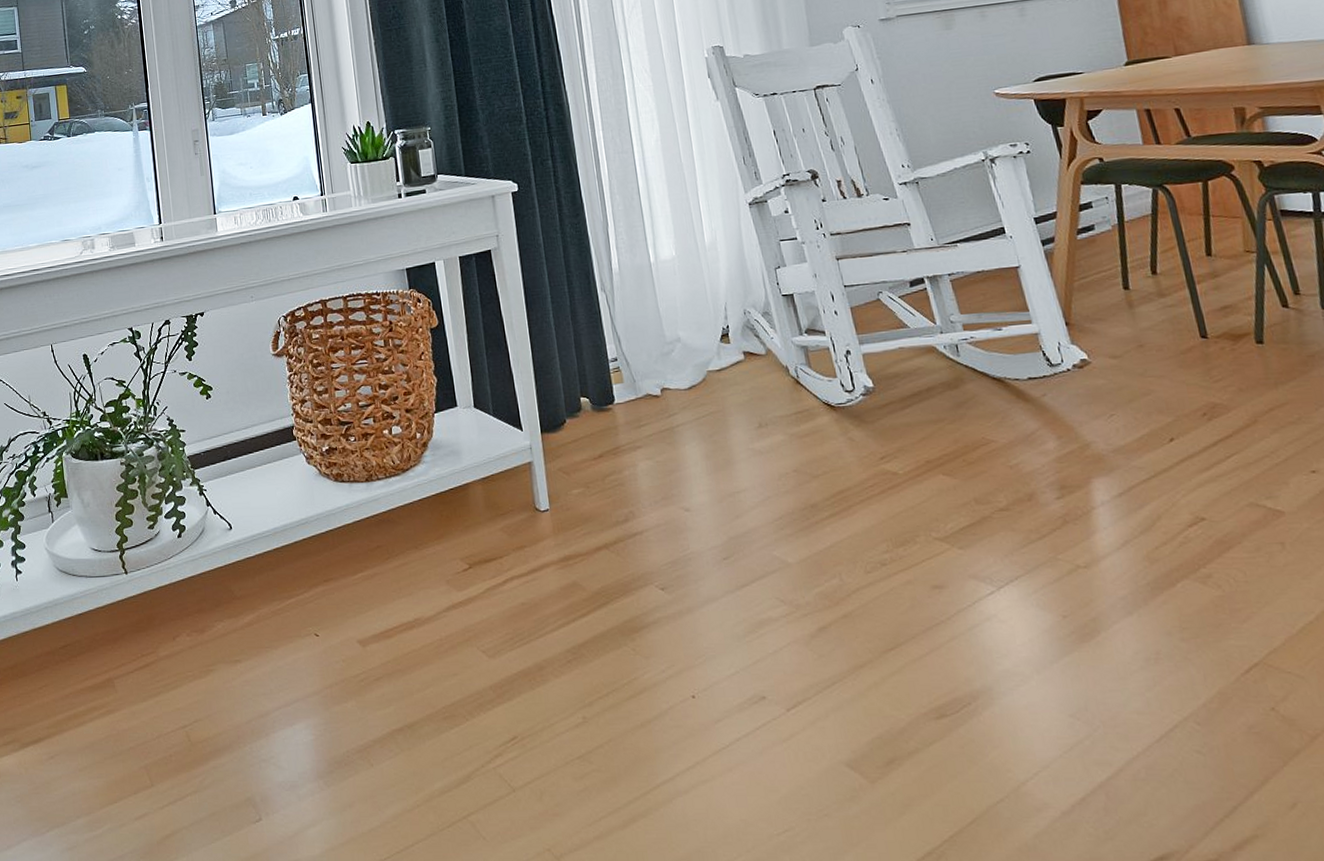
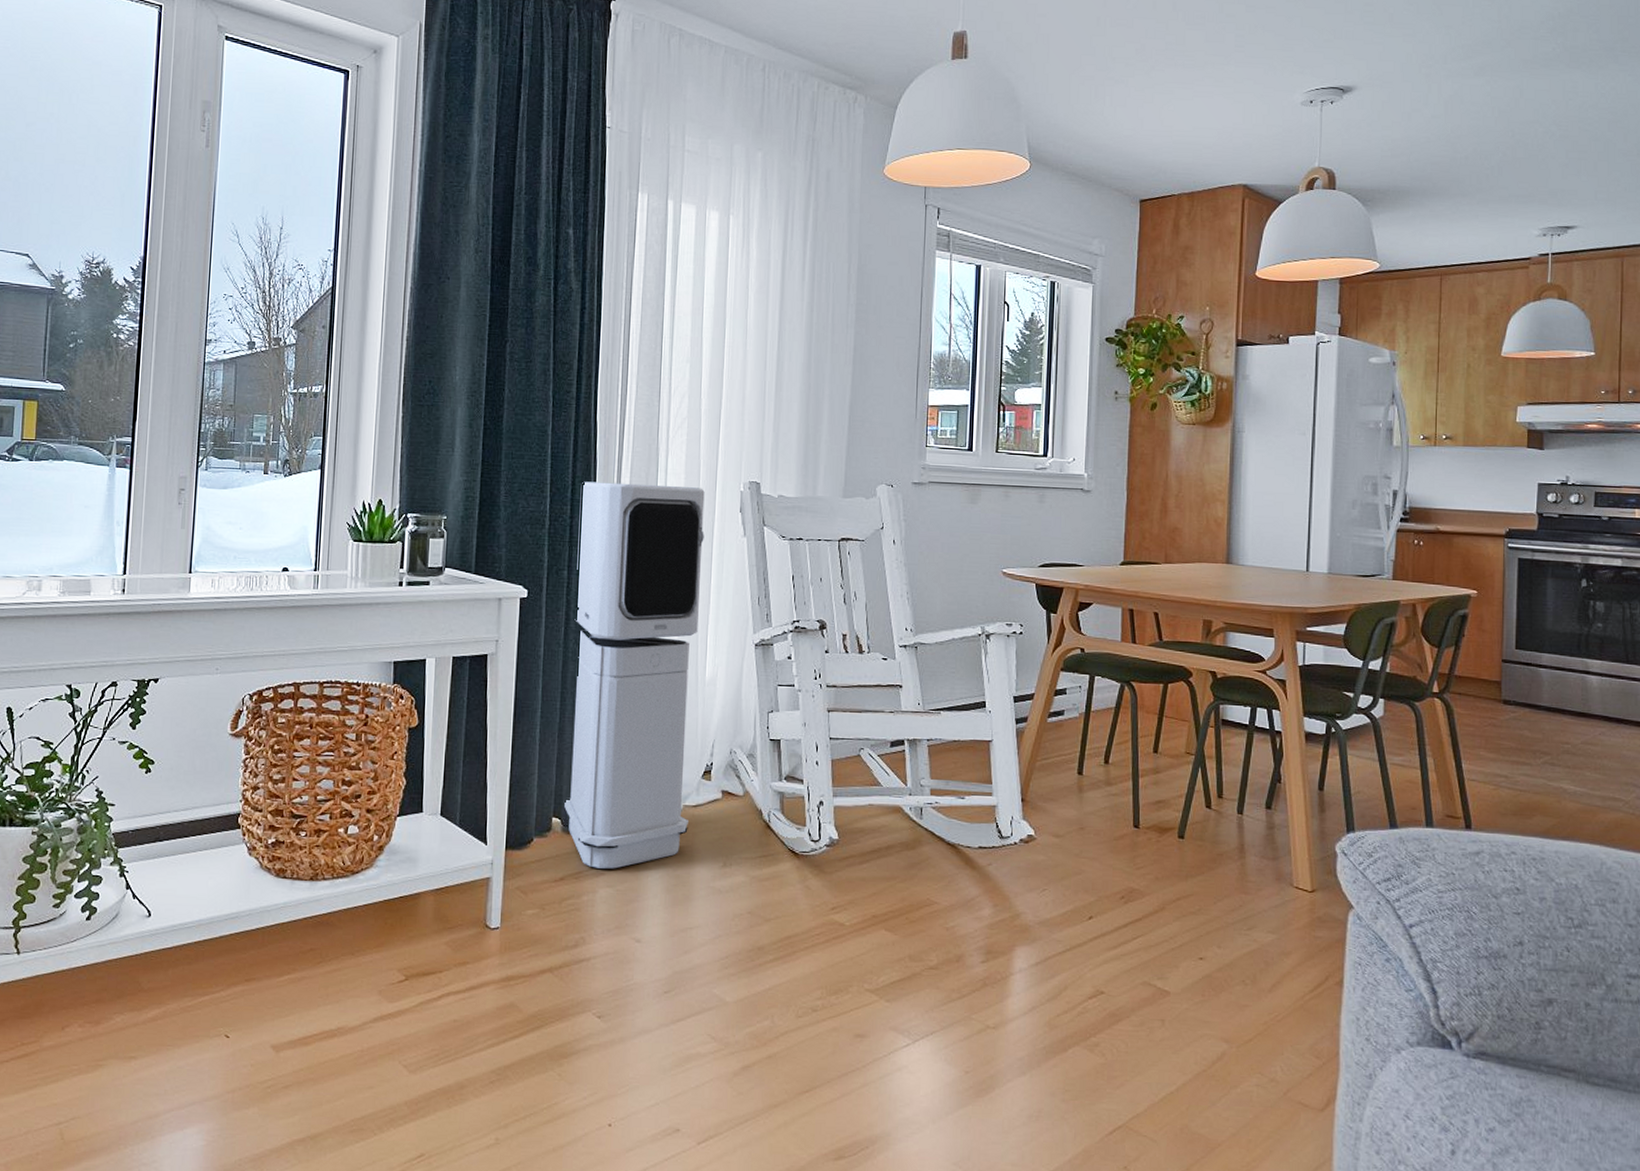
air purifier: none [549,61,717,442] -> present [564,481,705,869]

